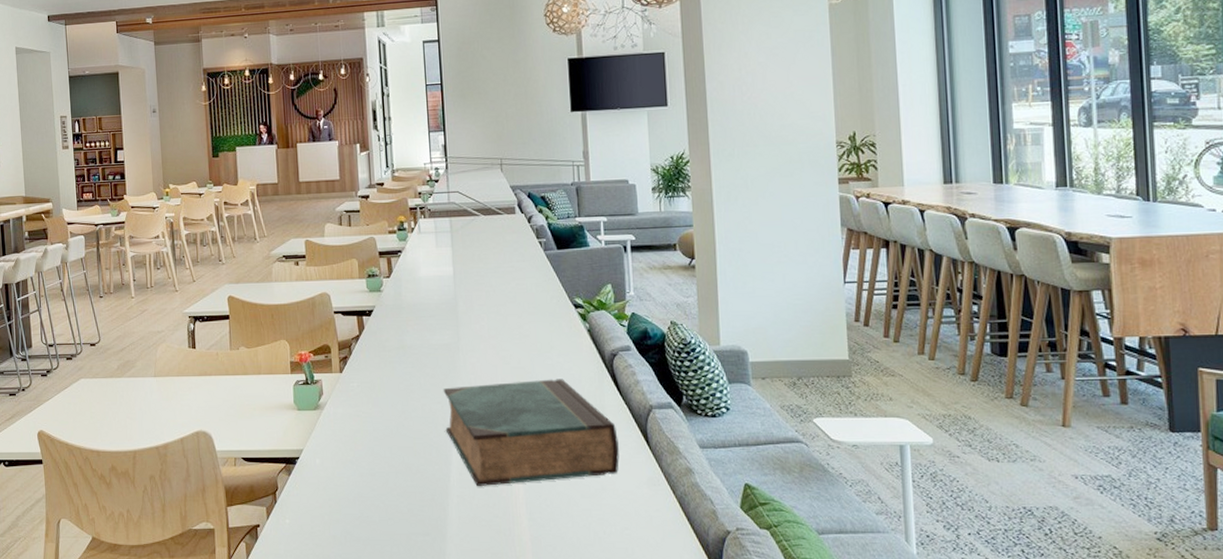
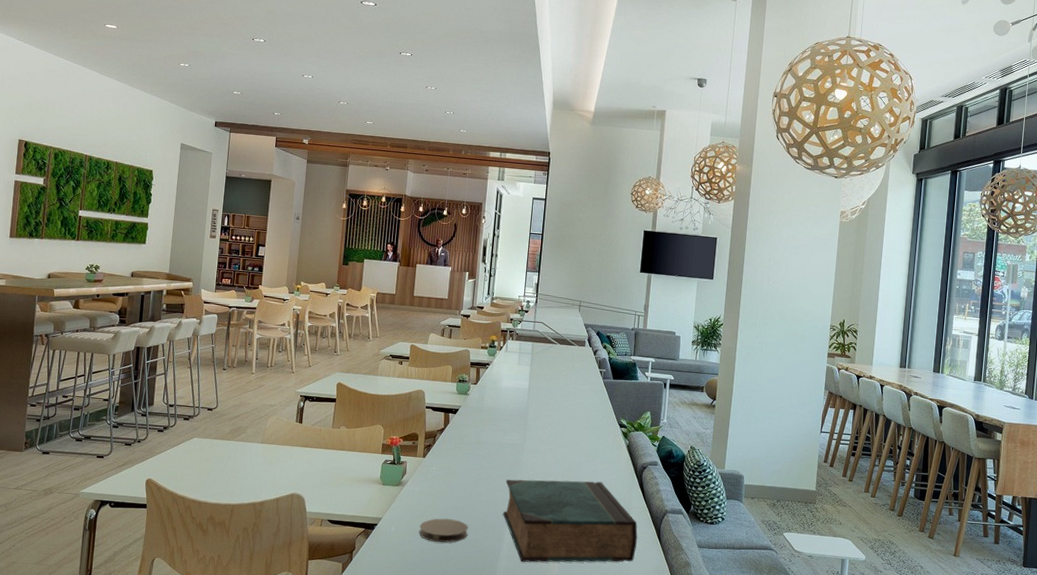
coaster: none [349,443,407,472] -> present [419,518,468,543]

